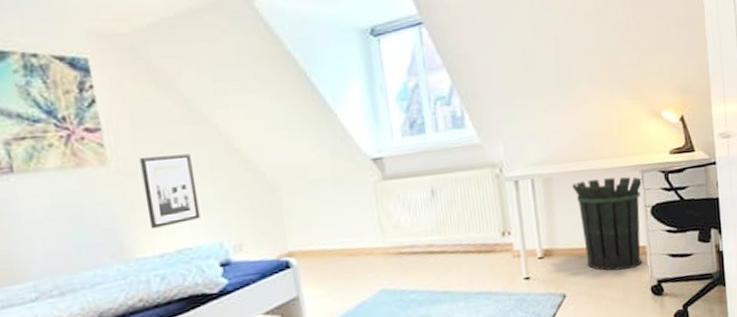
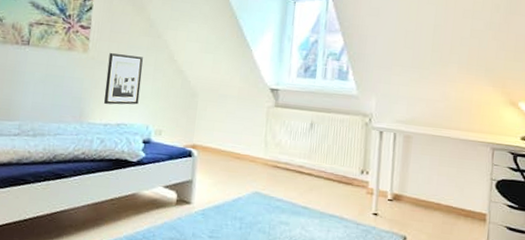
waste bin: present [571,176,643,271] -> none [427,144,493,231]

